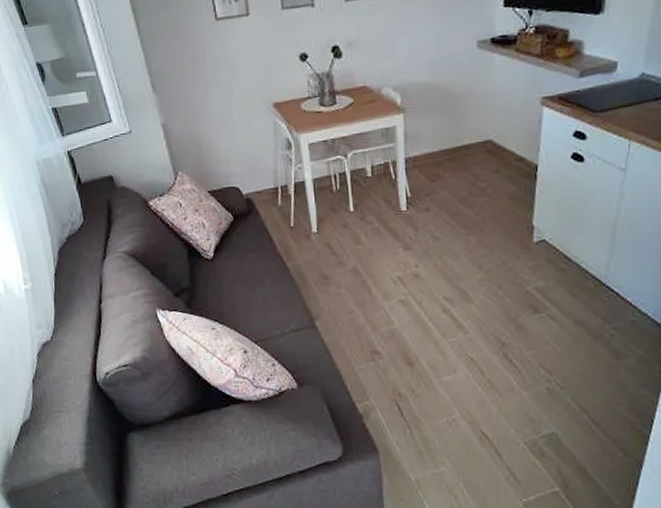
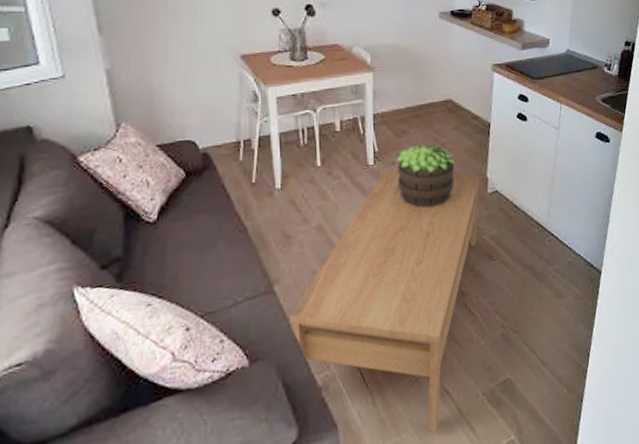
coffee table: none [331,214,525,470] -> present [290,168,480,432]
potted plant: none [430,189,496,256] -> present [396,144,455,209]

